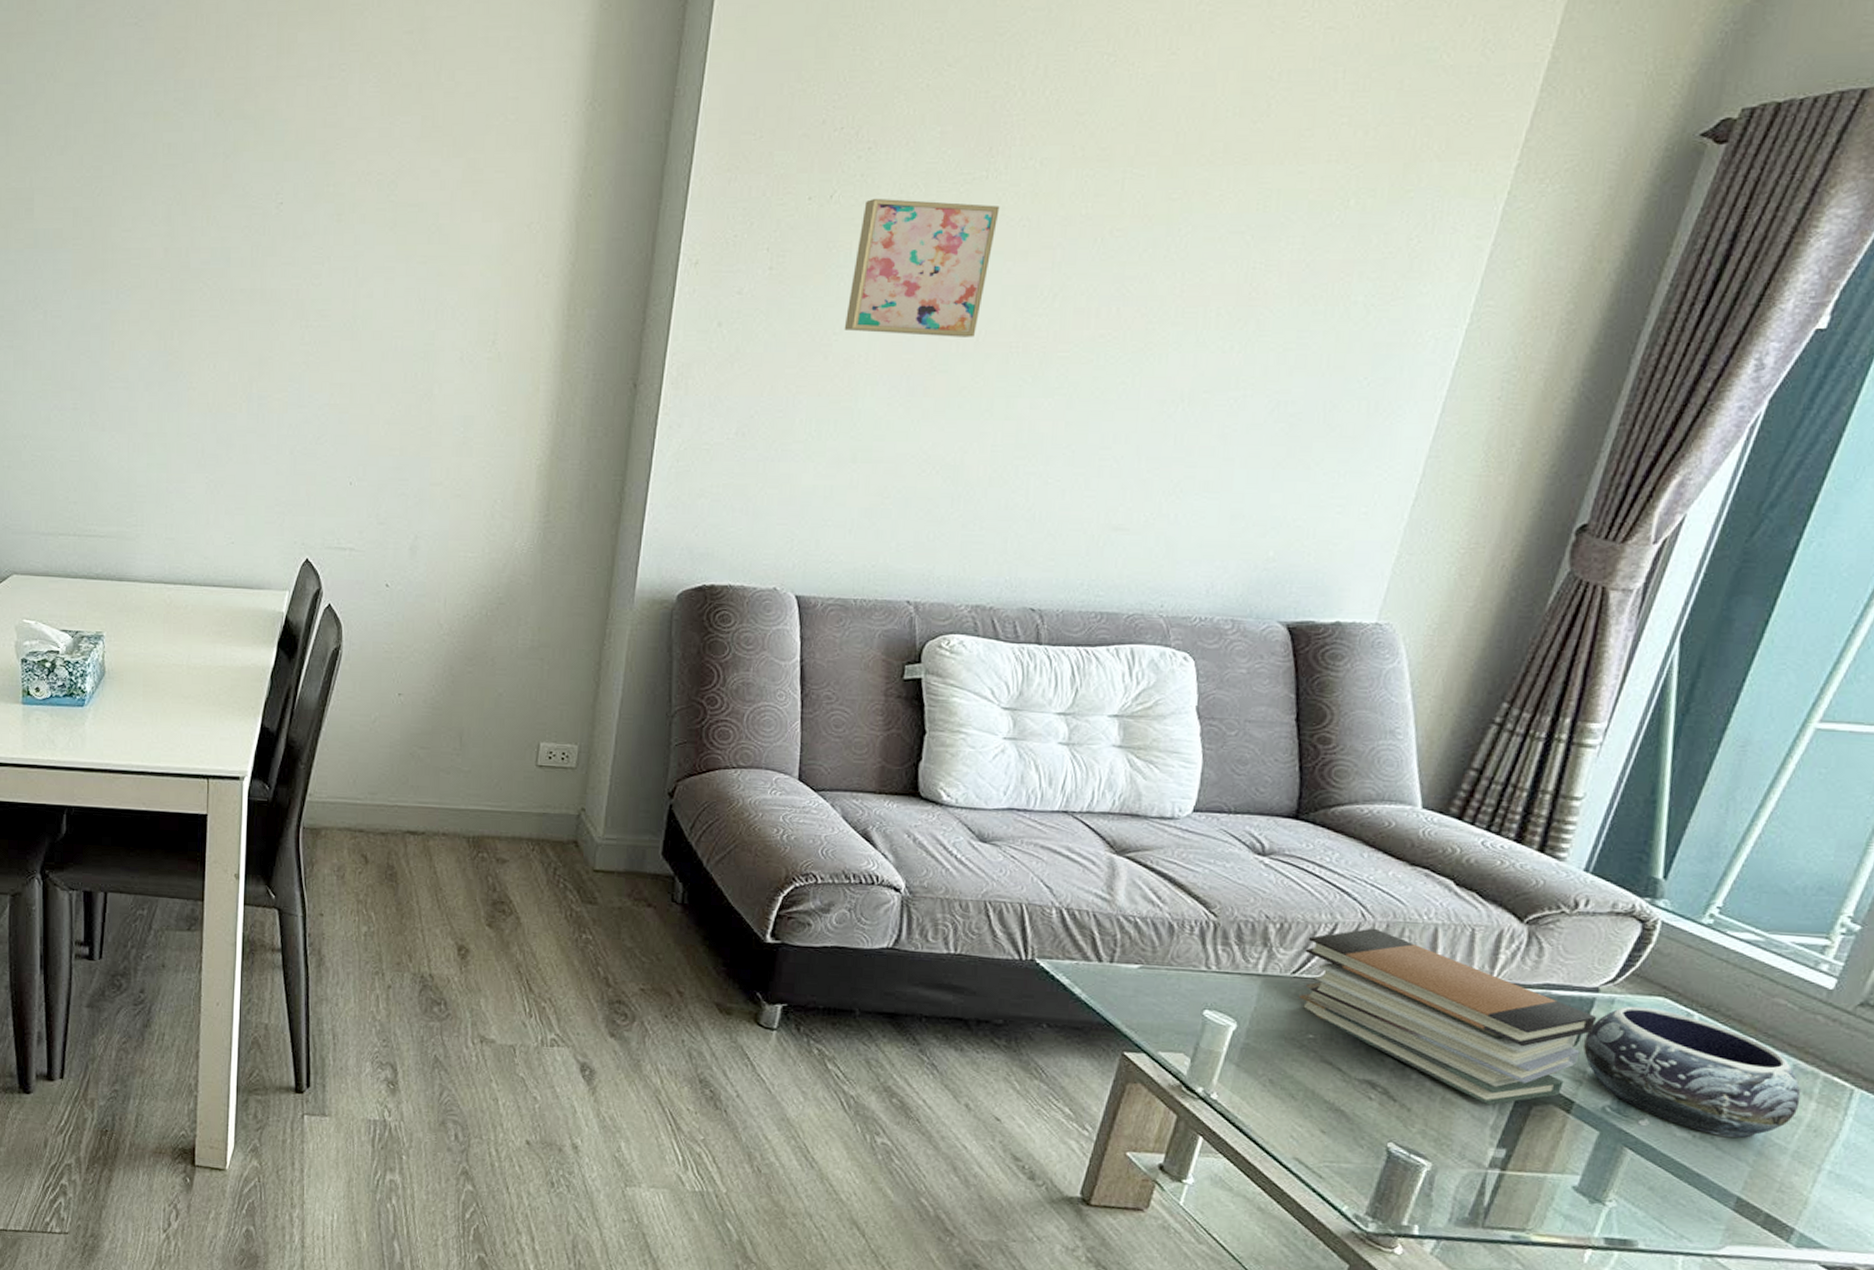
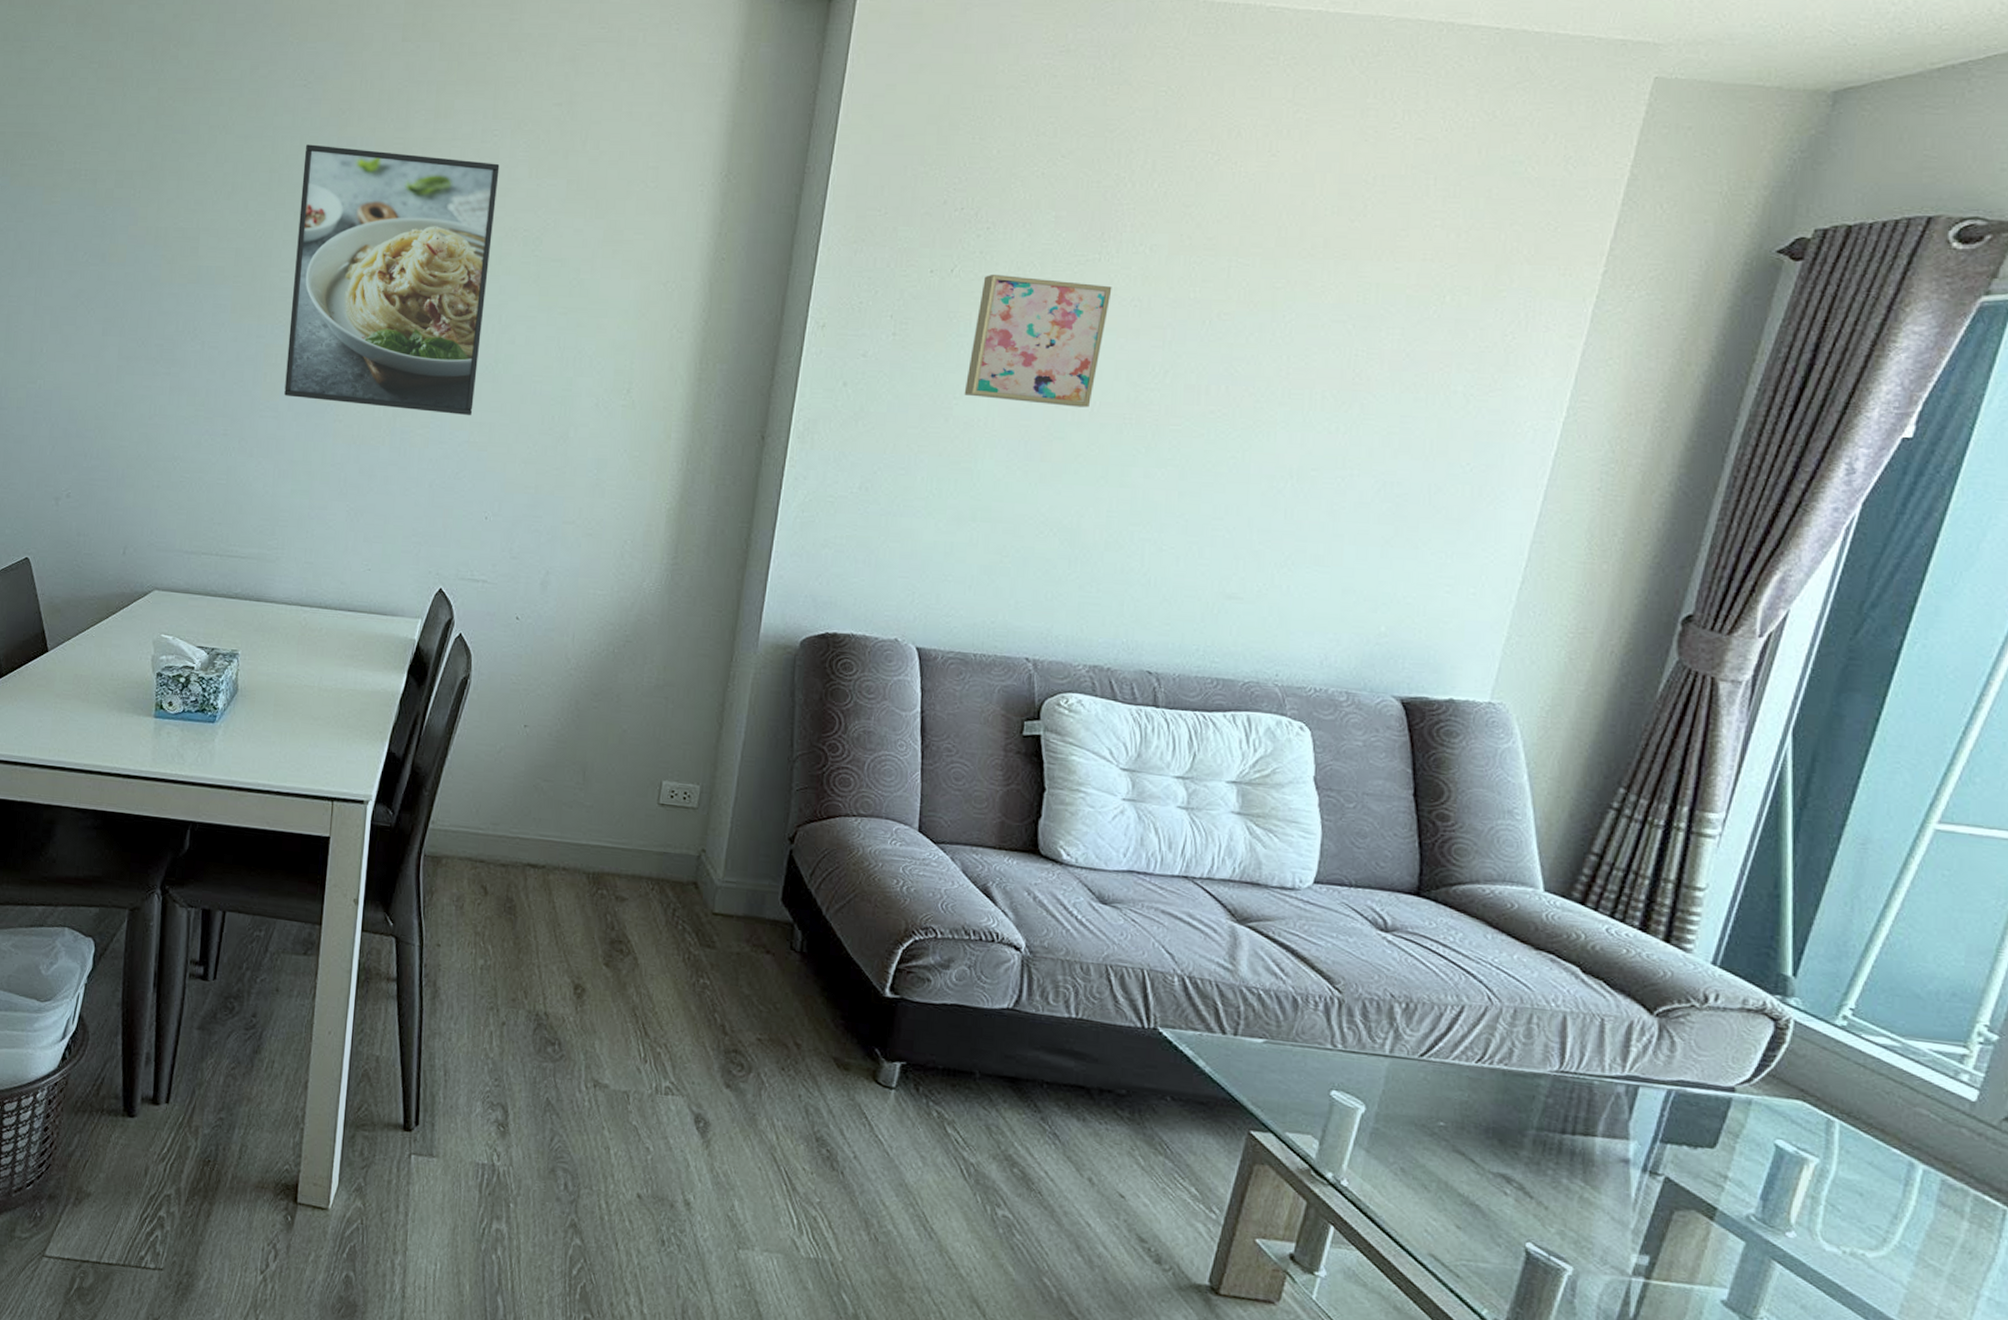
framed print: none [134,89,349,377] -> present [284,144,500,416]
book stack: present [1299,928,1597,1106] -> none [1428,1012,1735,1208]
decorative bowl: present [1583,1006,1801,1138] -> none [1723,1108,1952,1257]

